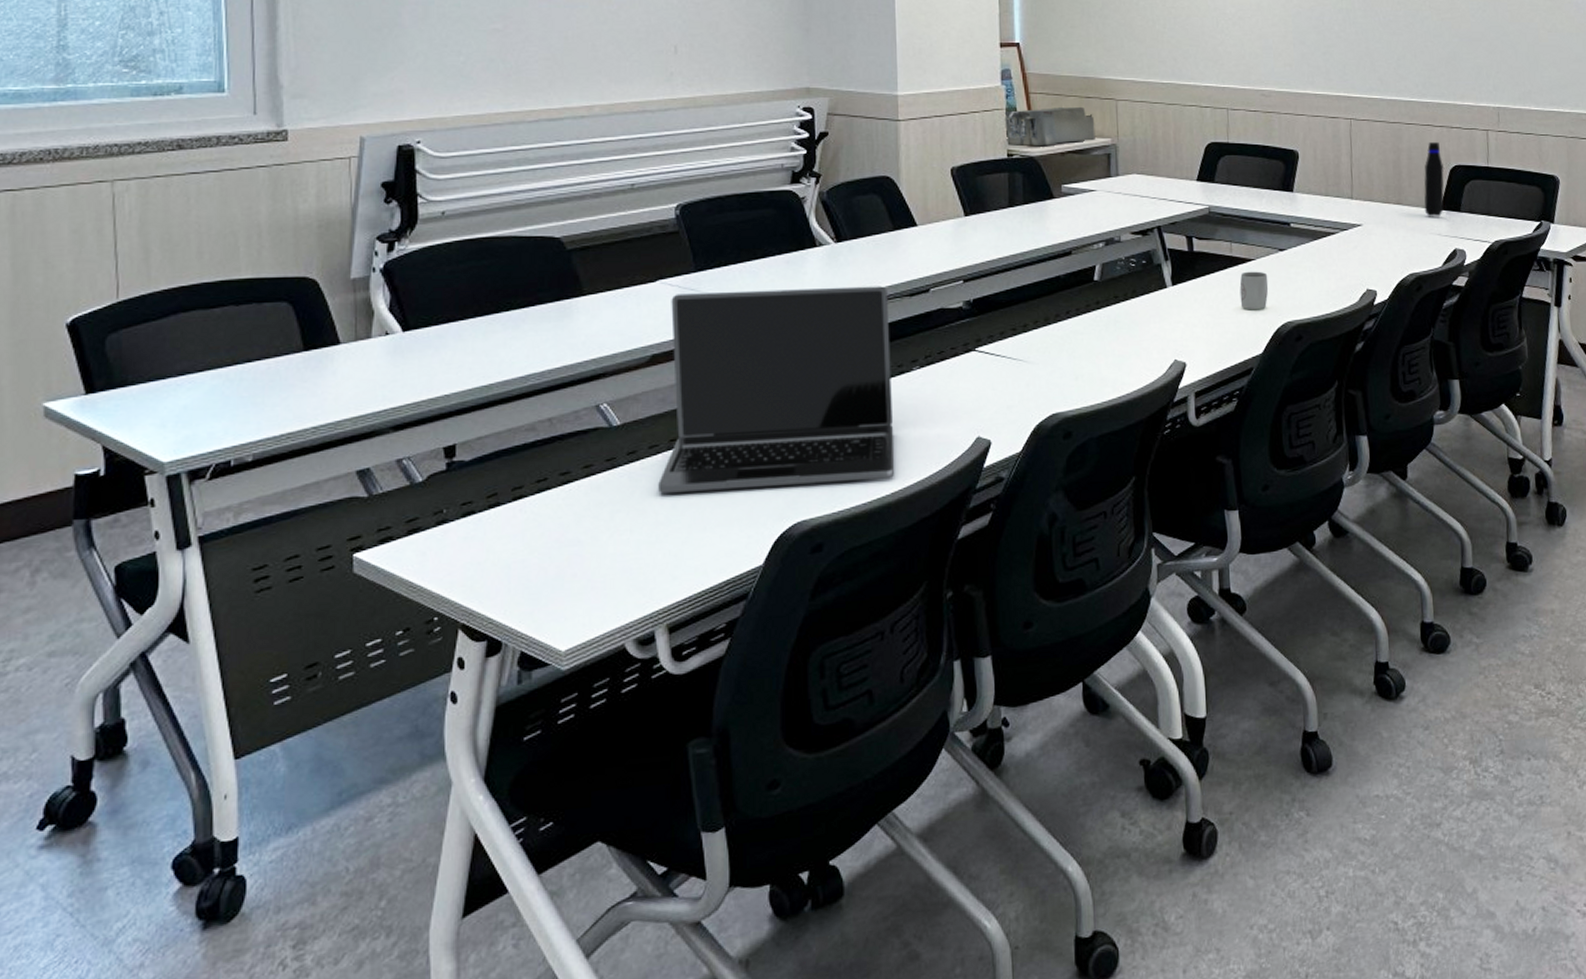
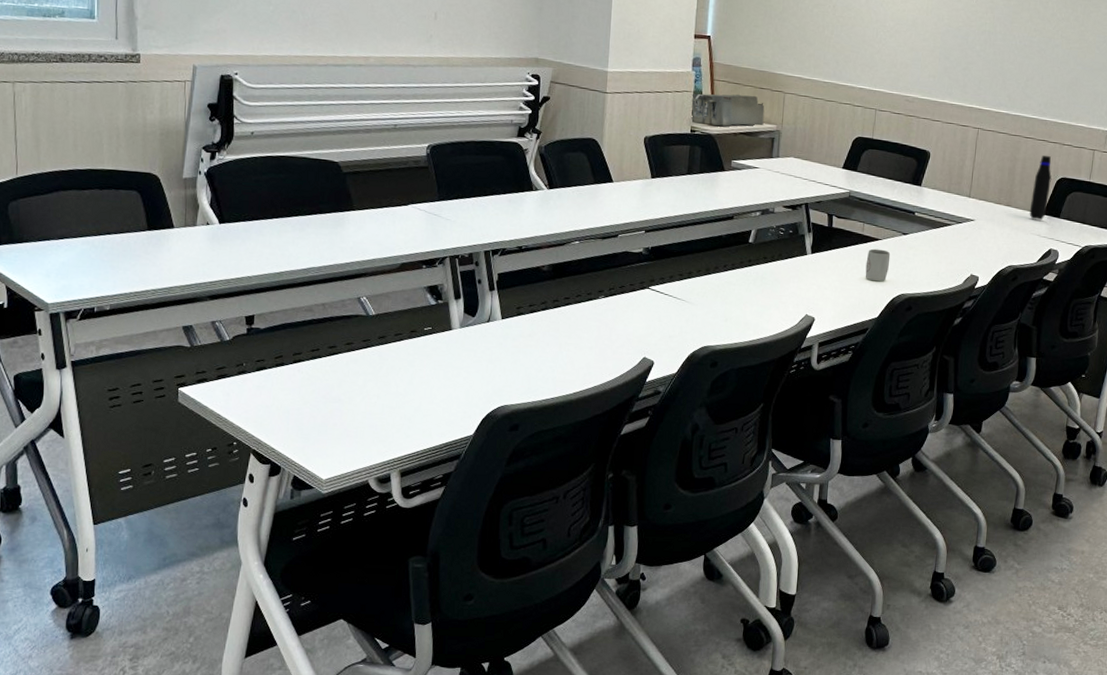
laptop: present [658,286,895,493] -> none [400,217,585,381]

